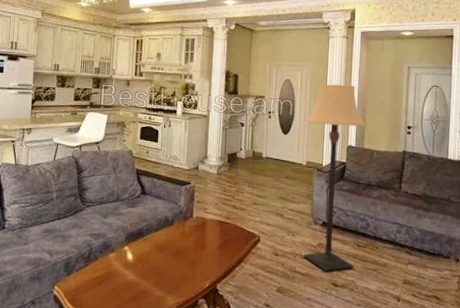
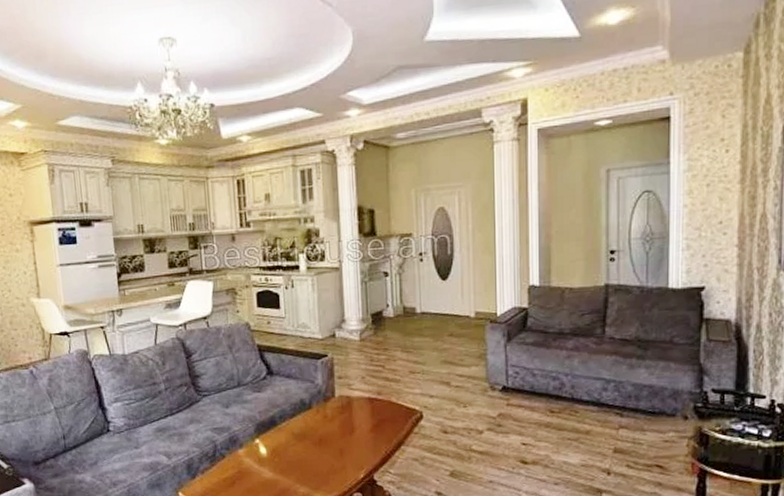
lamp: present [303,84,366,273] -> none [470,205,552,448]

